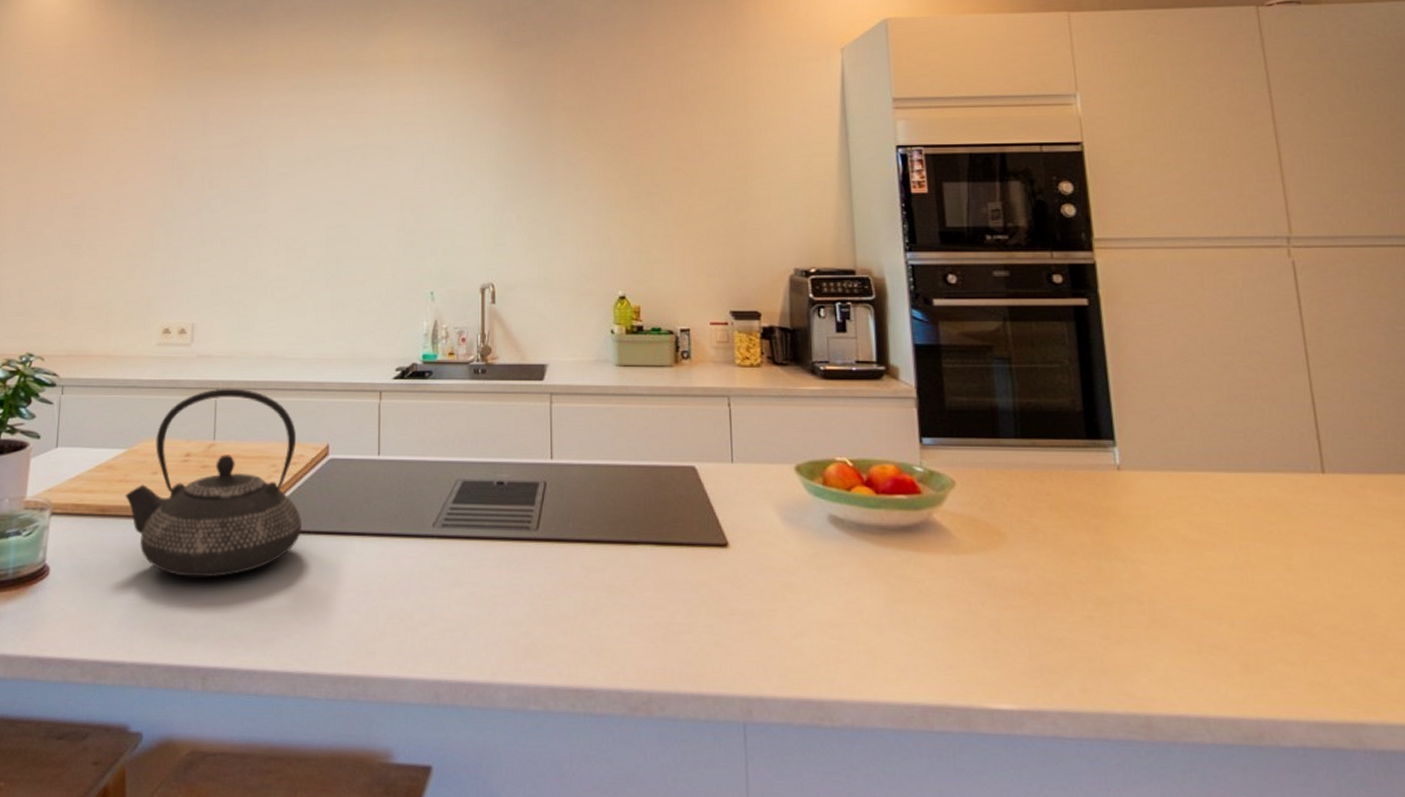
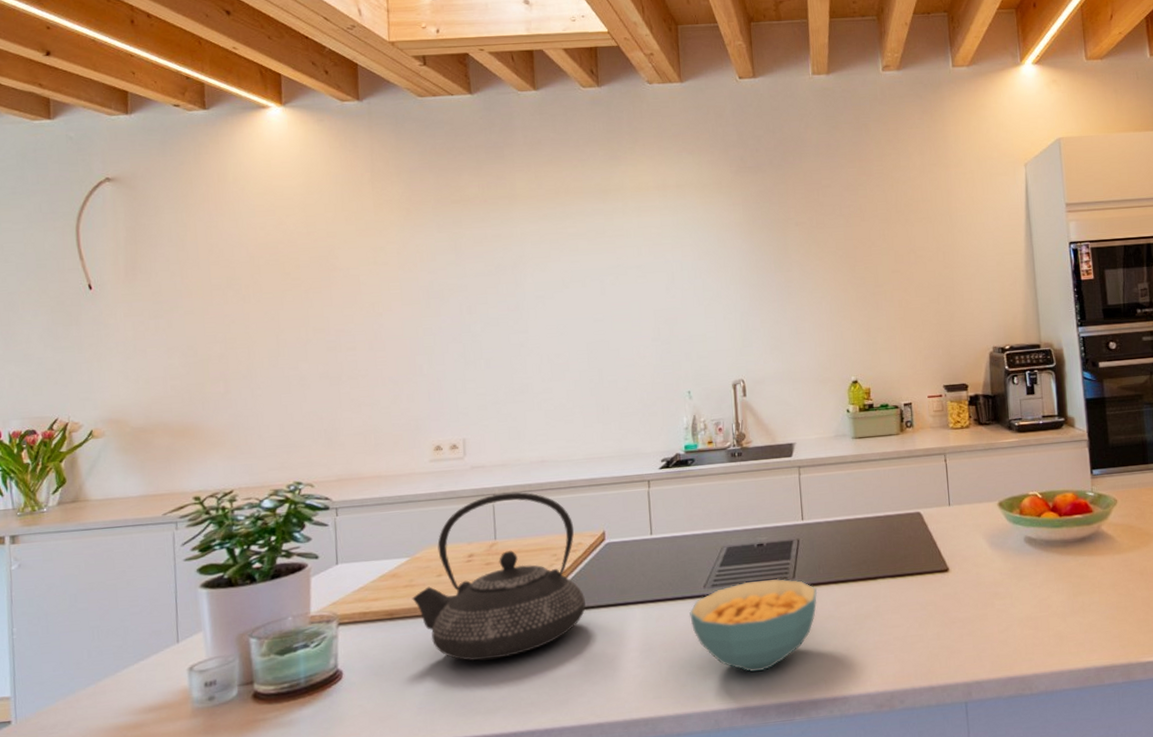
cereal bowl: none [415,525,565,639] -> present [689,578,818,672]

